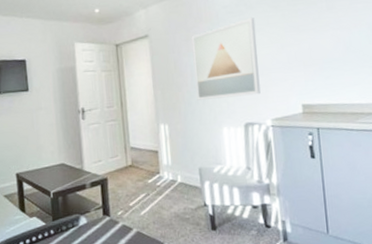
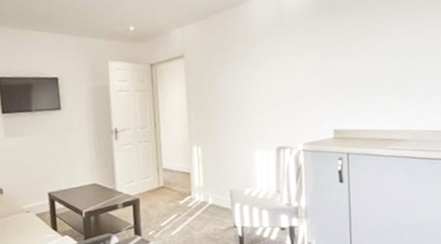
wall art: present [191,17,261,100] -> none [227,39,294,123]

